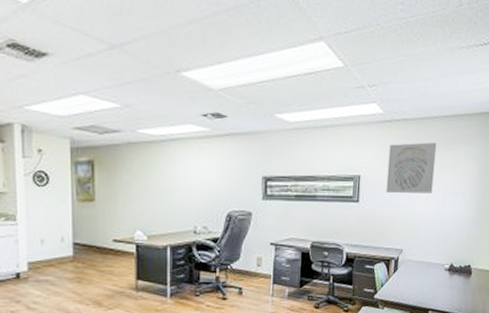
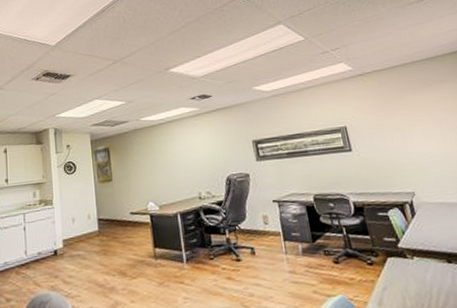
wall art: present [386,142,437,193] -> none [367,86,428,138]

